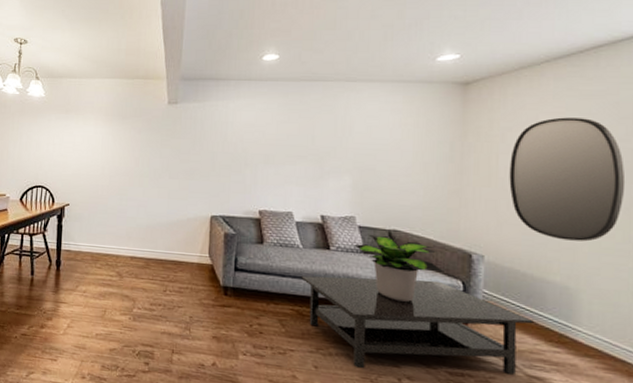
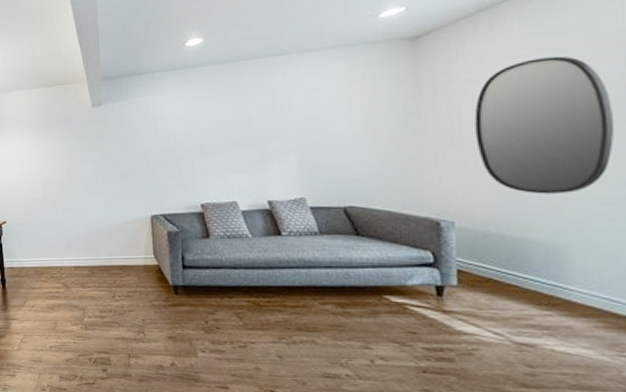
coffee table: present [301,275,534,375] -> none [254,254,518,354]
potted plant: present [354,235,443,302] -> none [307,214,409,280]

